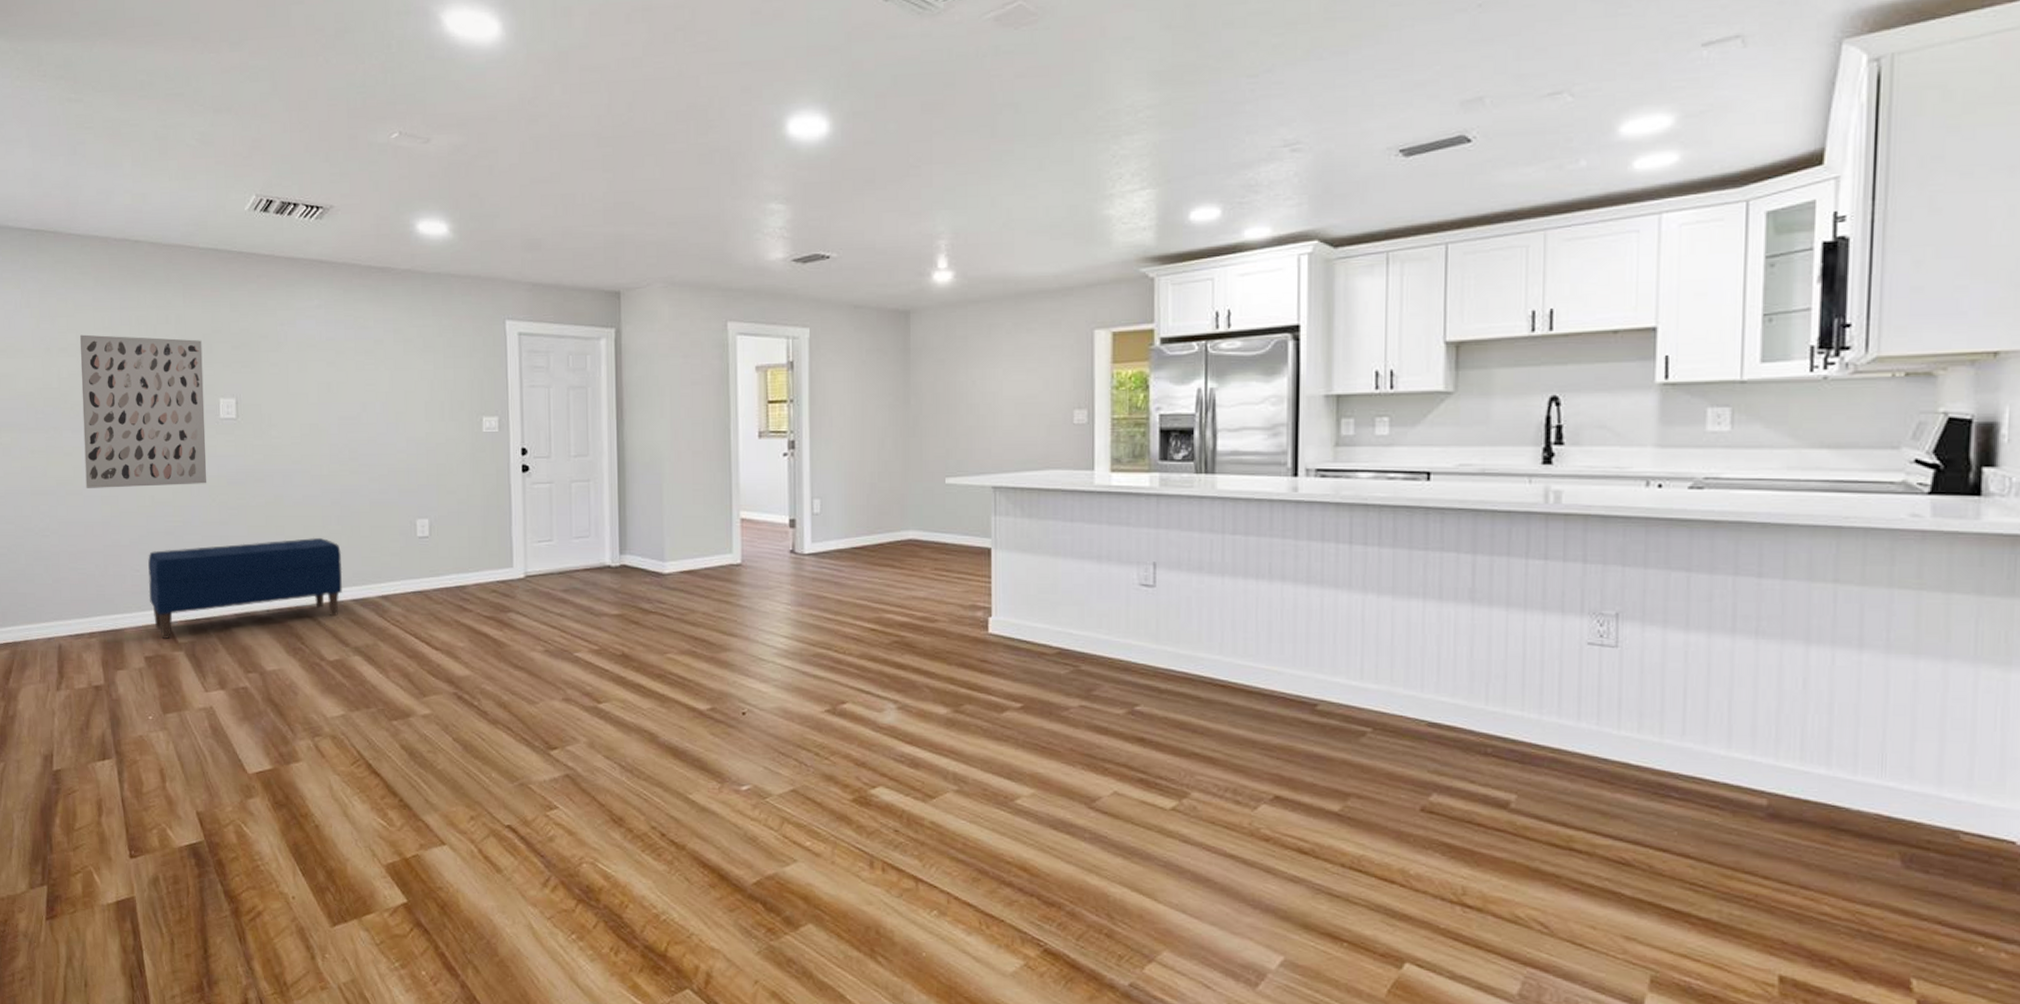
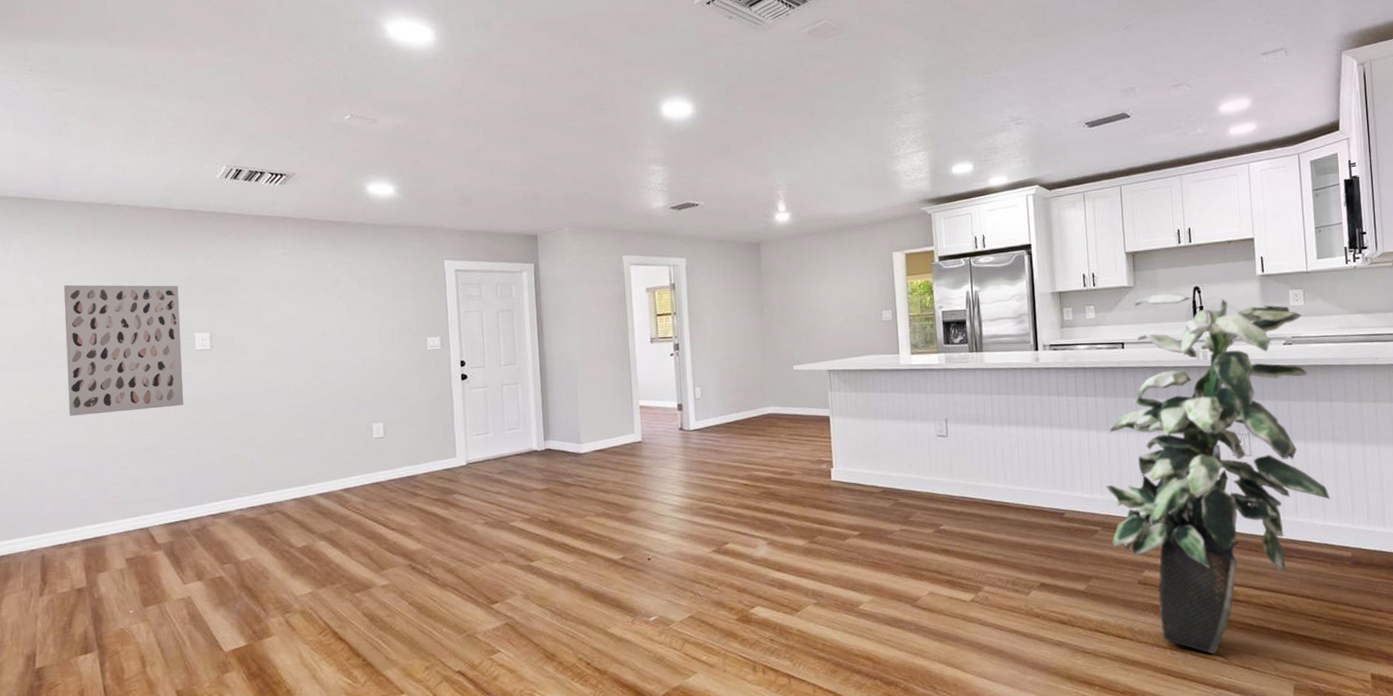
bench: present [148,538,343,639] -> none [129,445,308,541]
indoor plant: none [1384,404,1741,920] -> present [1106,293,1330,655]

